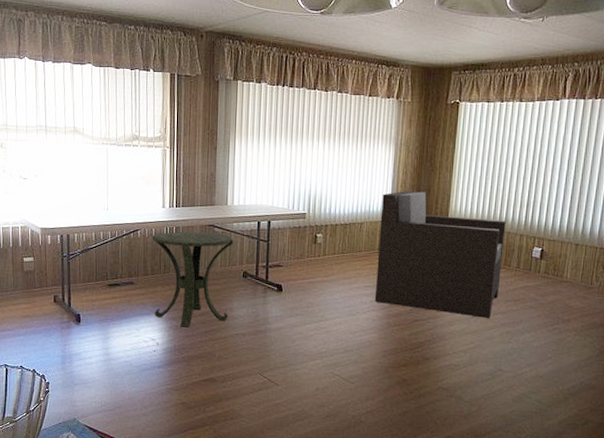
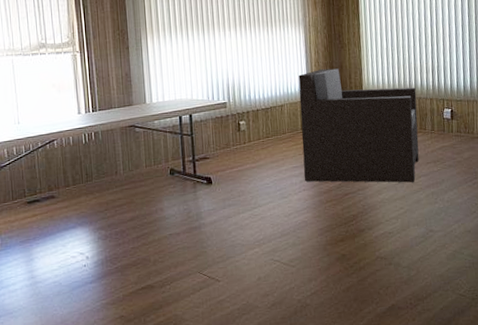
side table: present [153,231,234,329] -> none [71,133,160,237]

